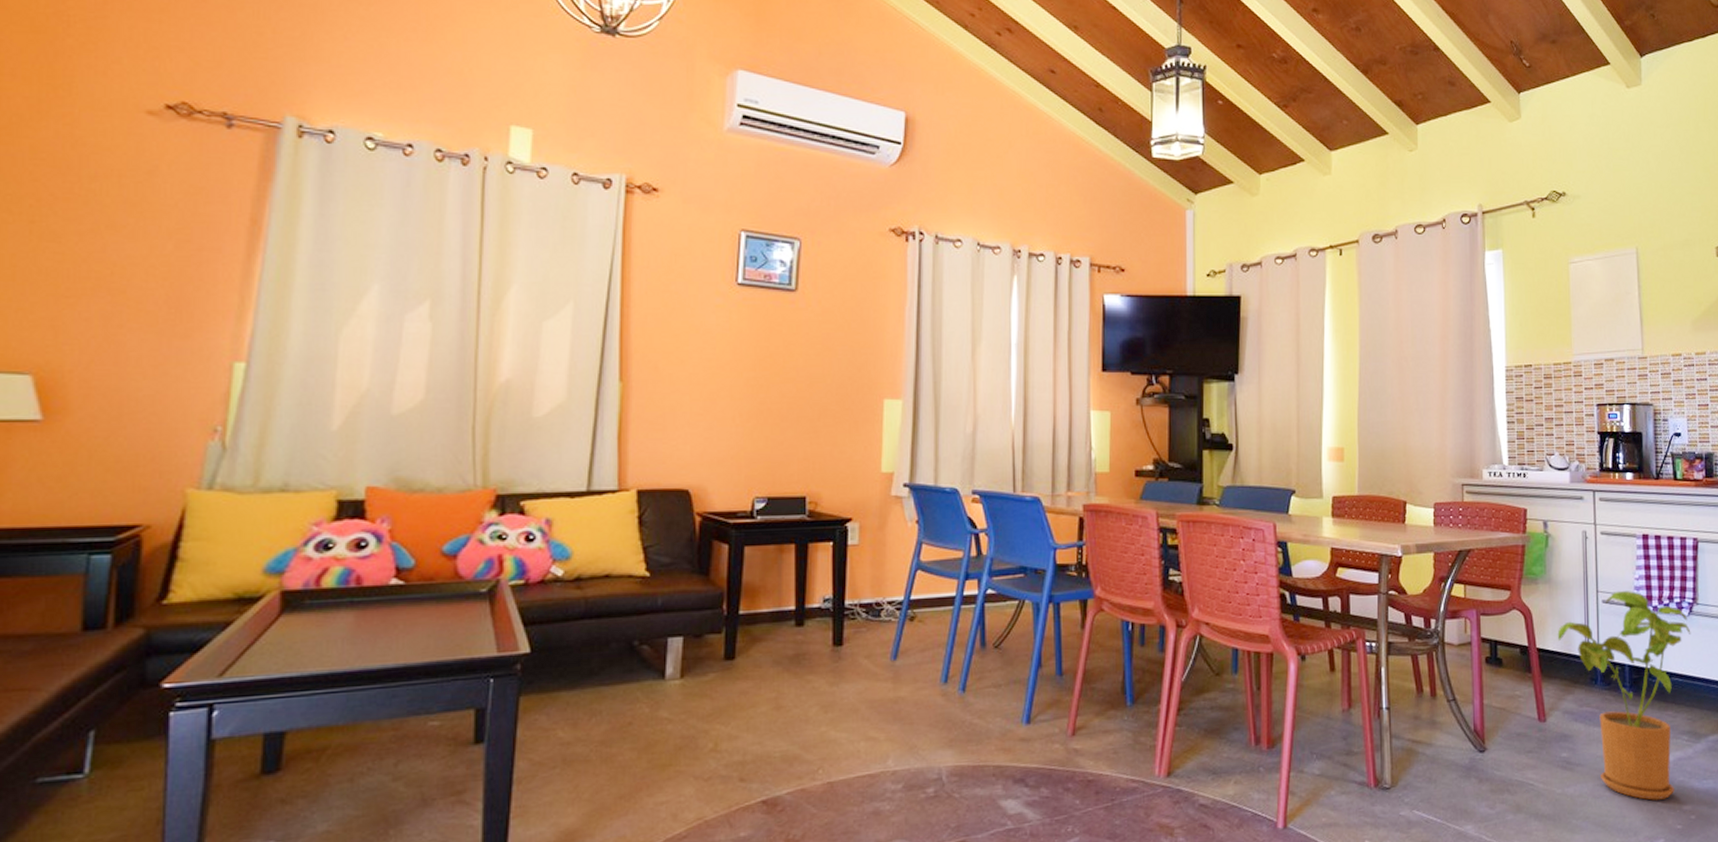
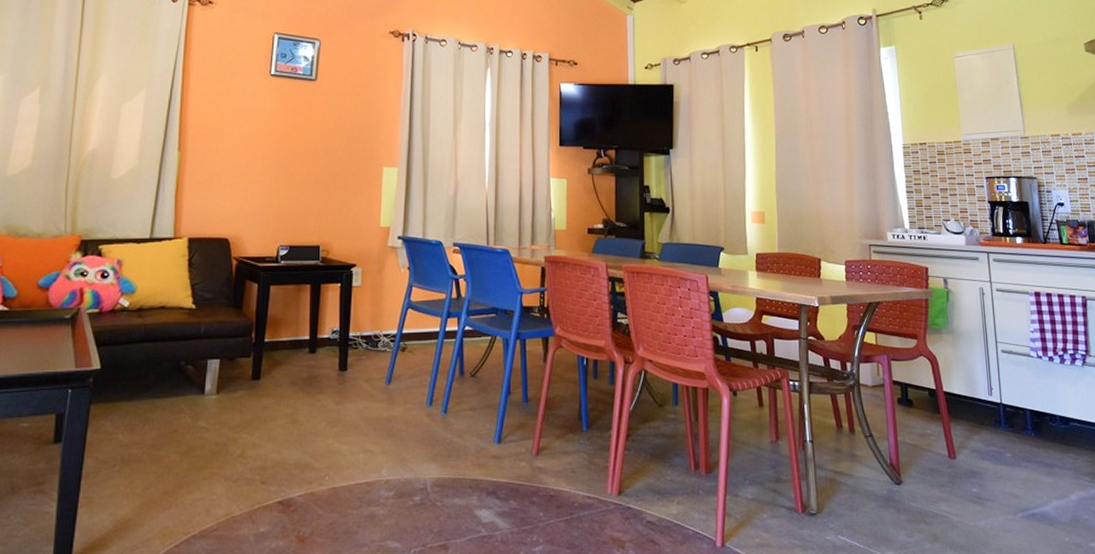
house plant: present [1557,590,1691,801] -> none [961,341,1086,537]

